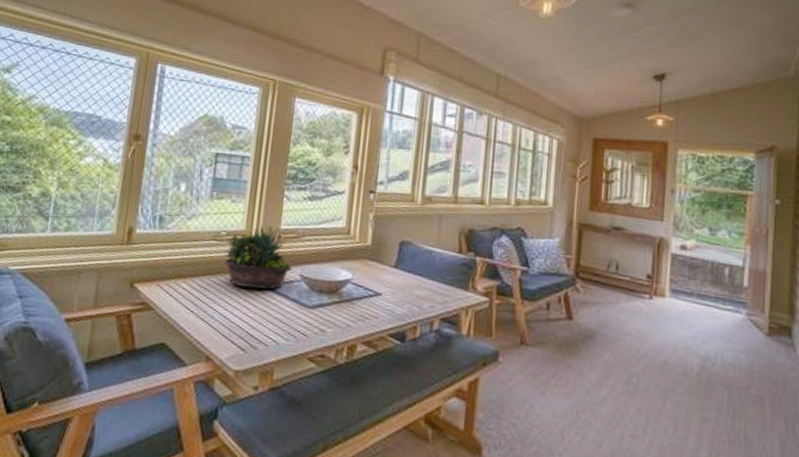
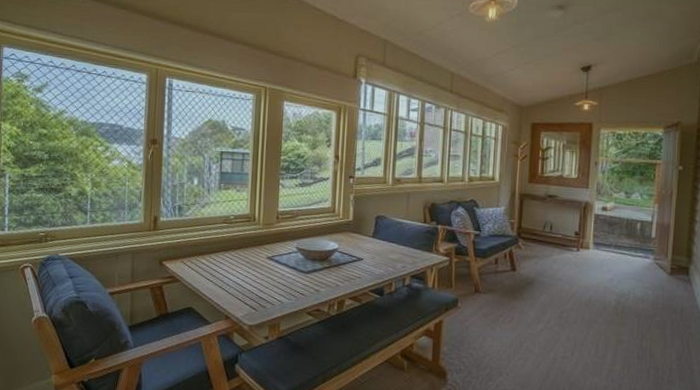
succulent planter: present [224,225,293,290] -> none [234,209,290,261]

